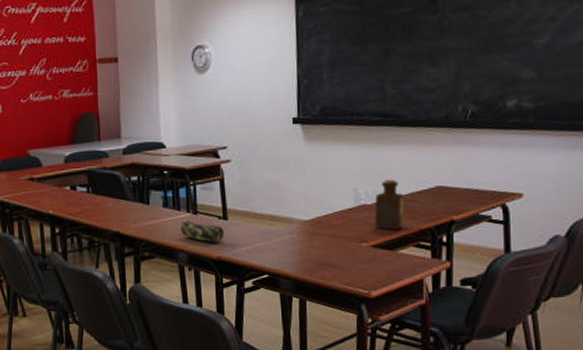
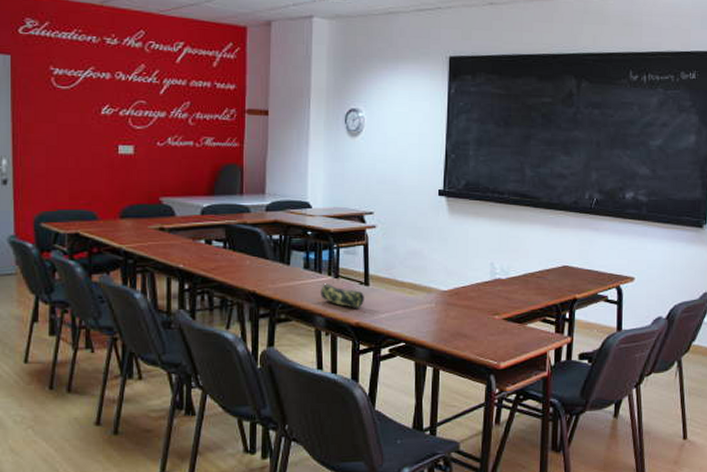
bottle: present [374,179,404,230] -> none [508,256,535,305]

